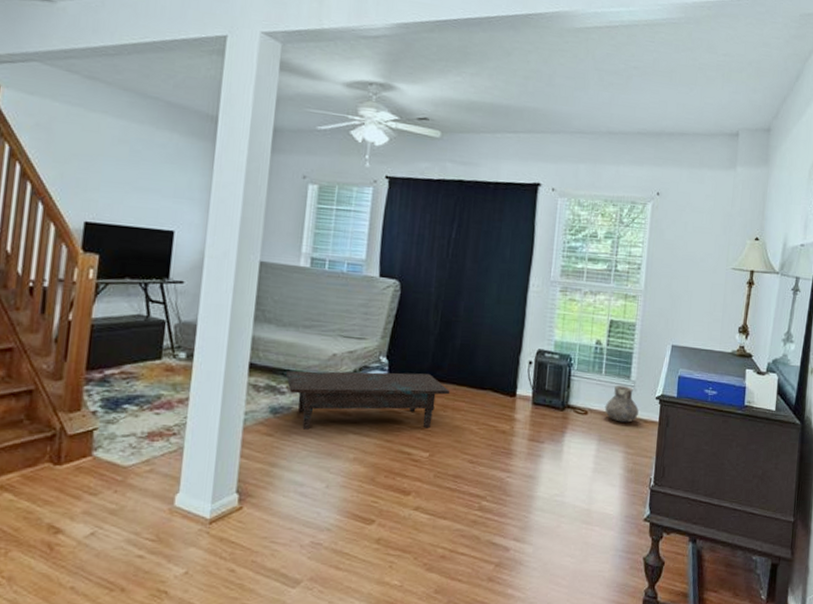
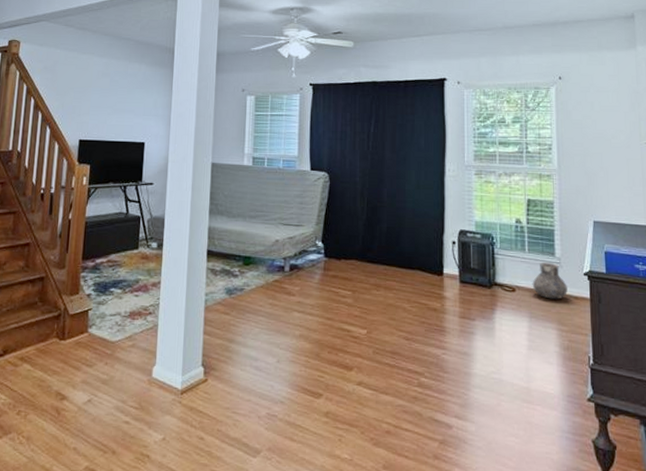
coffee table: present [286,370,451,430] -> none [238,255,382,309]

